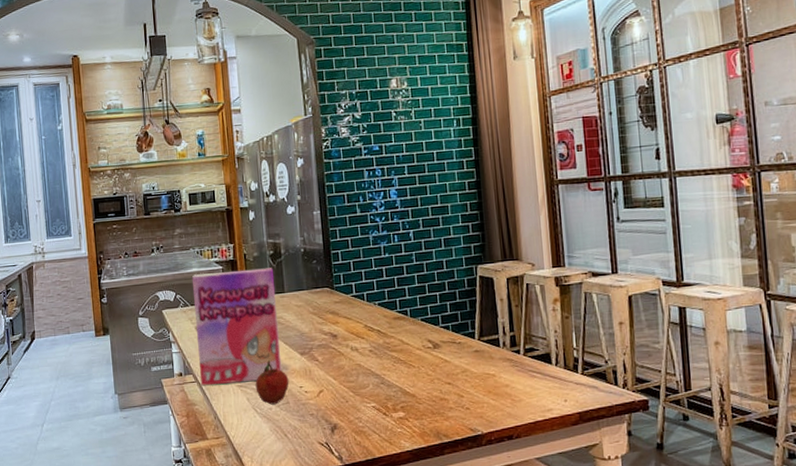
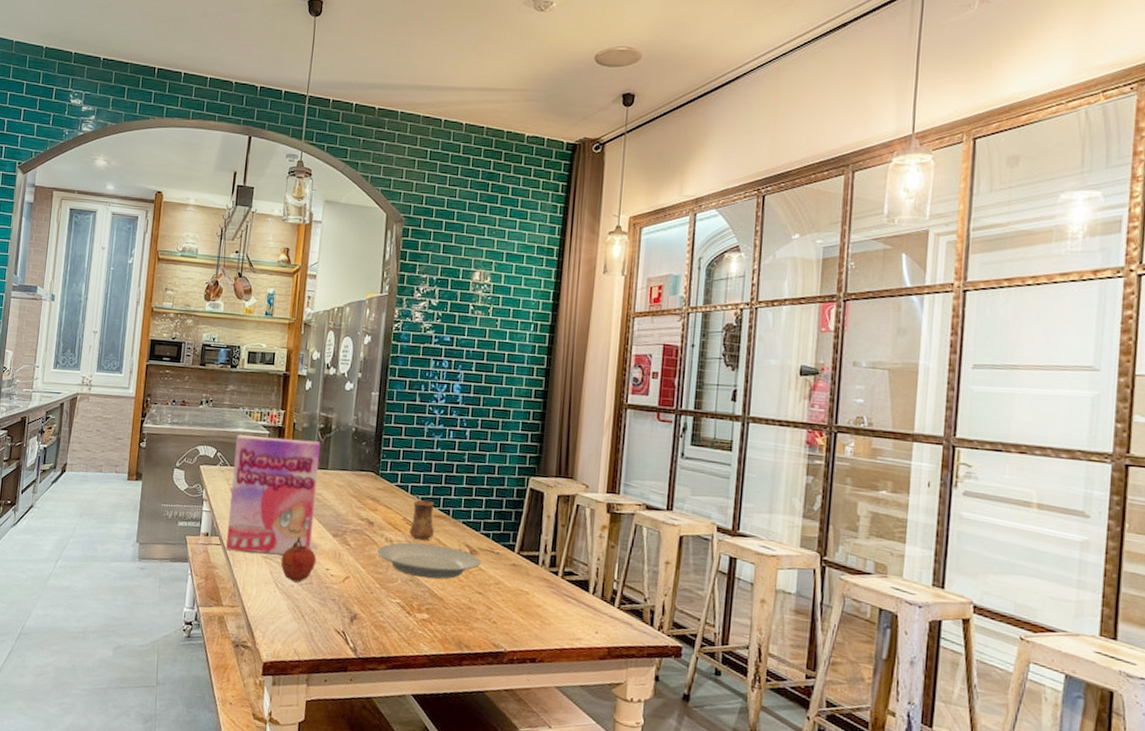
plate: none [345,345,445,379] -> present [377,542,481,579]
cup: none [371,305,396,344] -> present [409,500,434,540]

